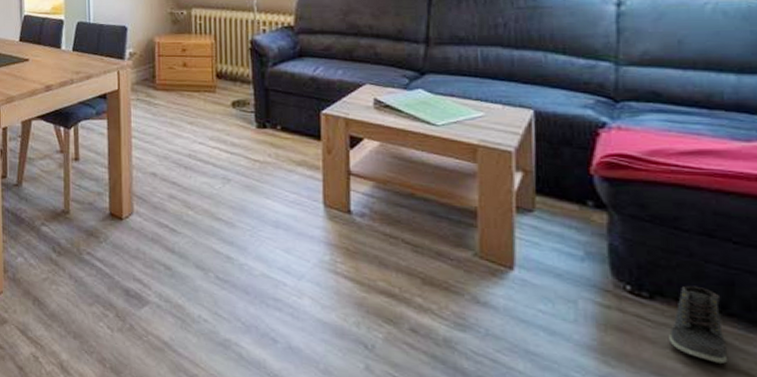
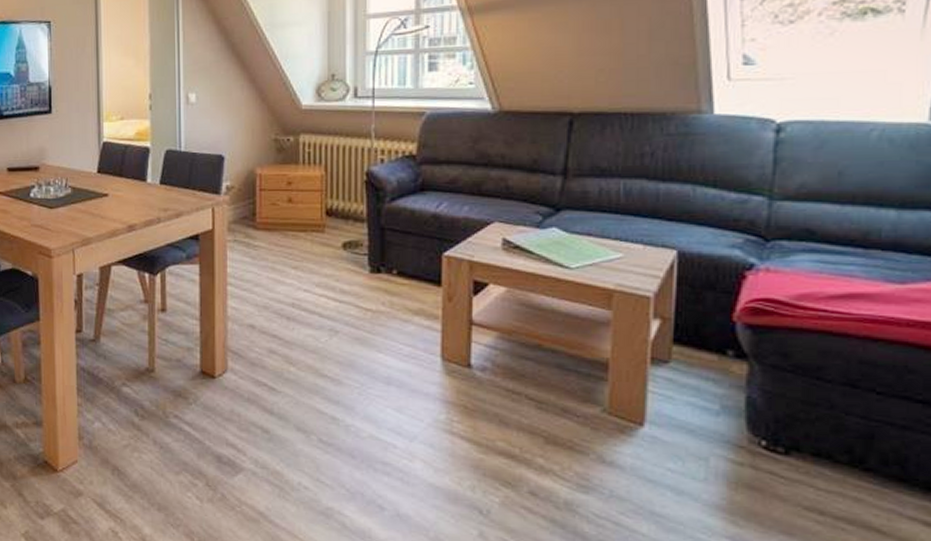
sneaker: present [669,285,728,364] -> none [802,439,861,521]

